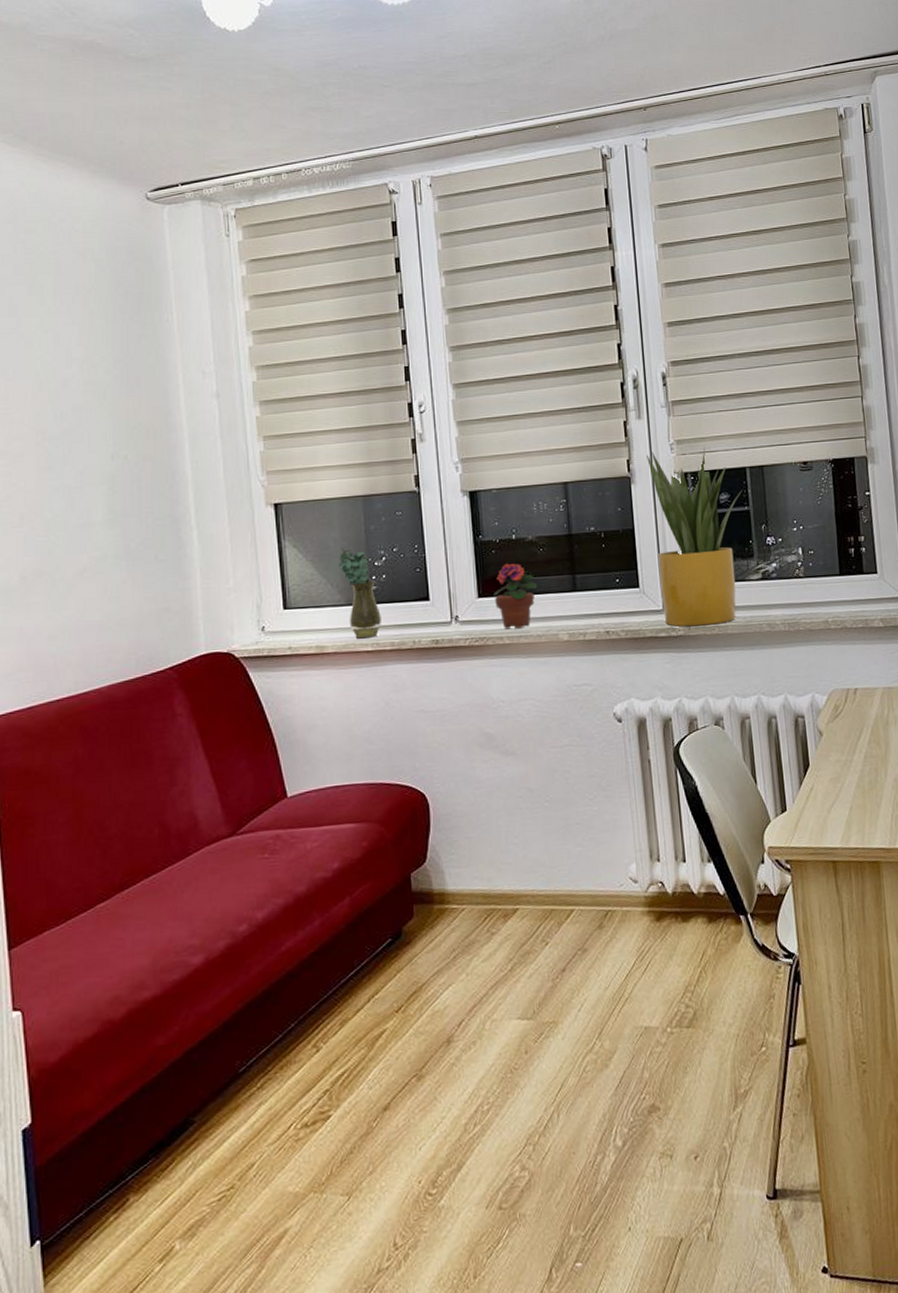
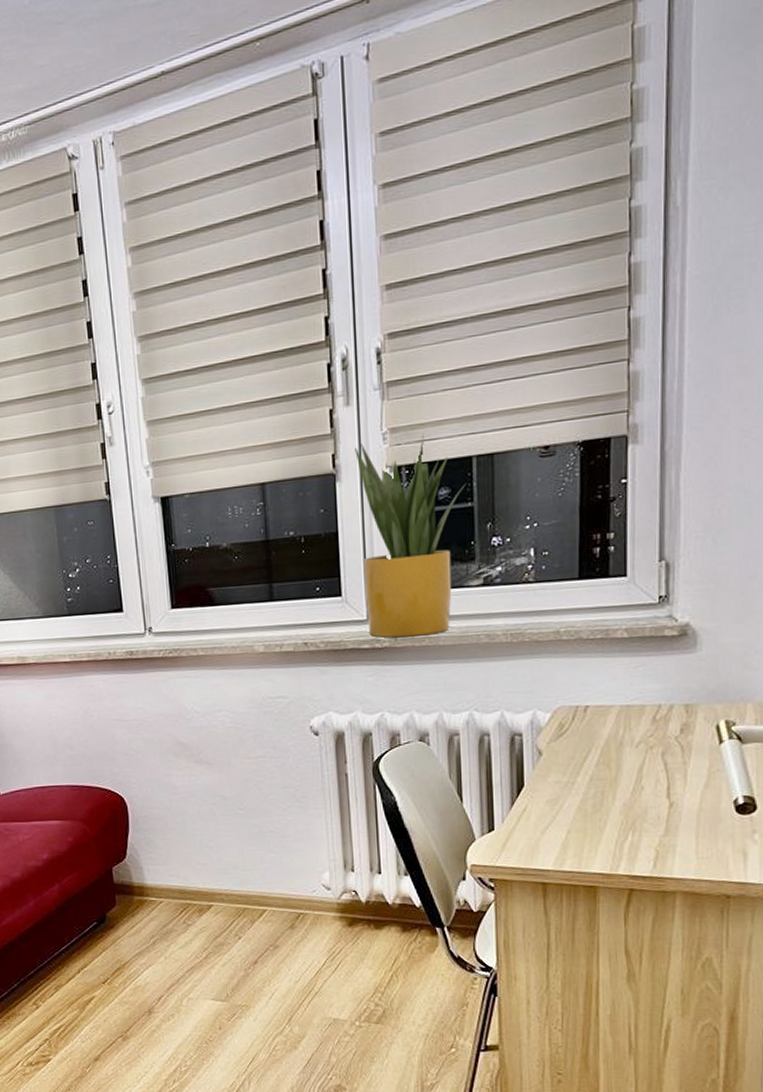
vase: present [338,548,381,639] -> none [34,560,78,650]
potted flower: present [493,563,538,630] -> none [187,572,232,641]

